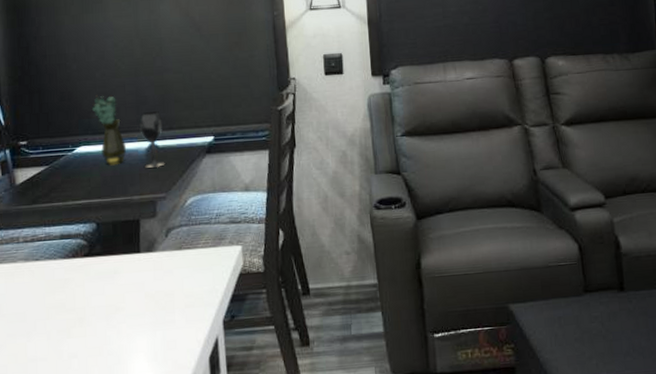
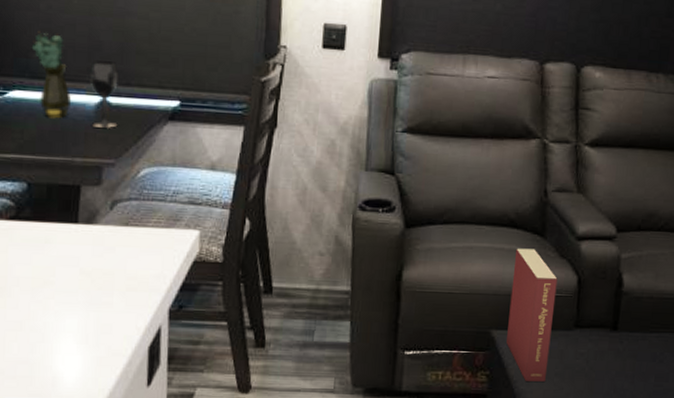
book: none [518,224,567,350] -> present [506,248,558,382]

